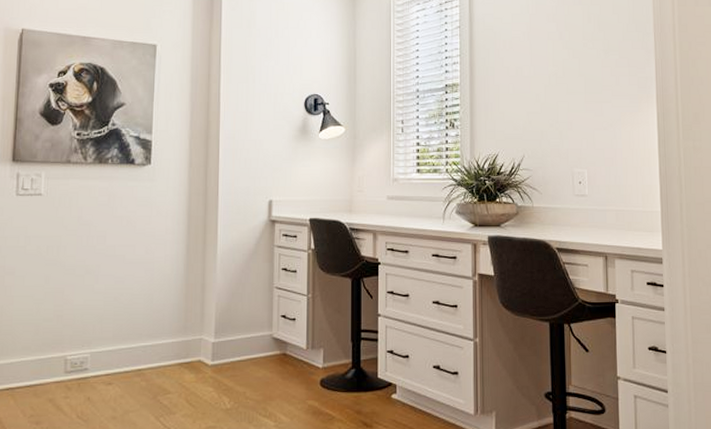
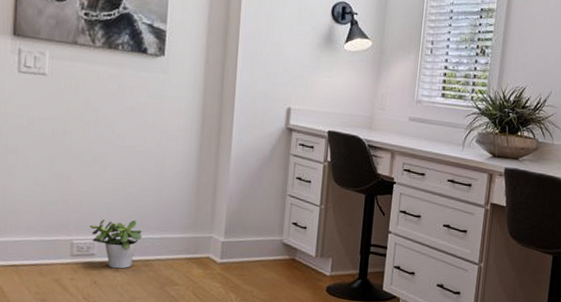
potted plant: none [82,329,134,382] -> present [89,219,143,269]

